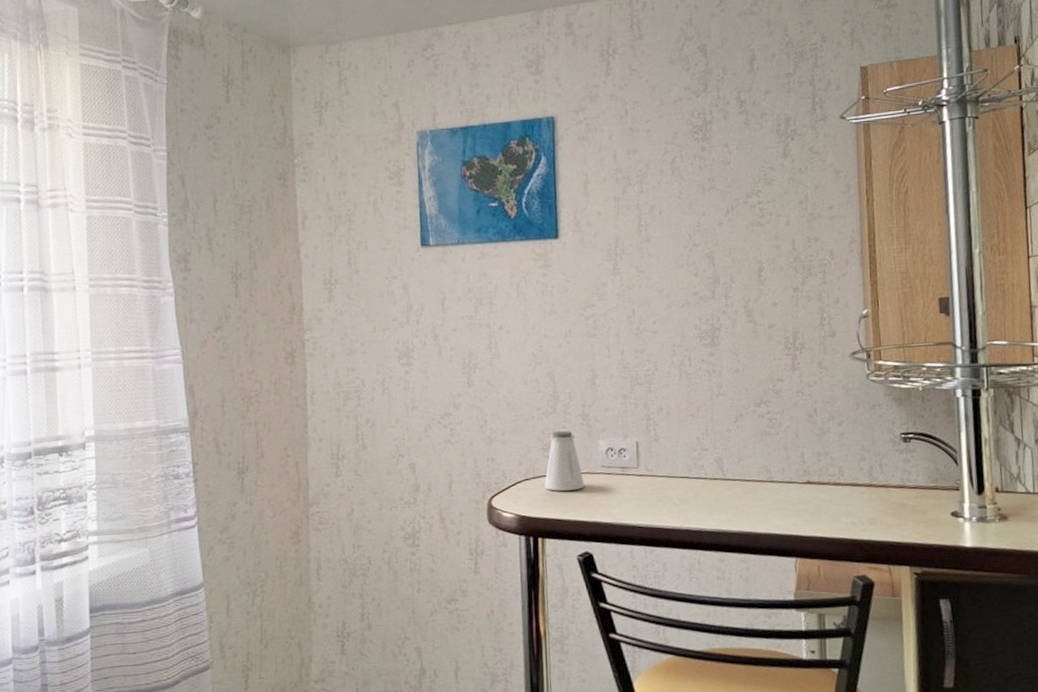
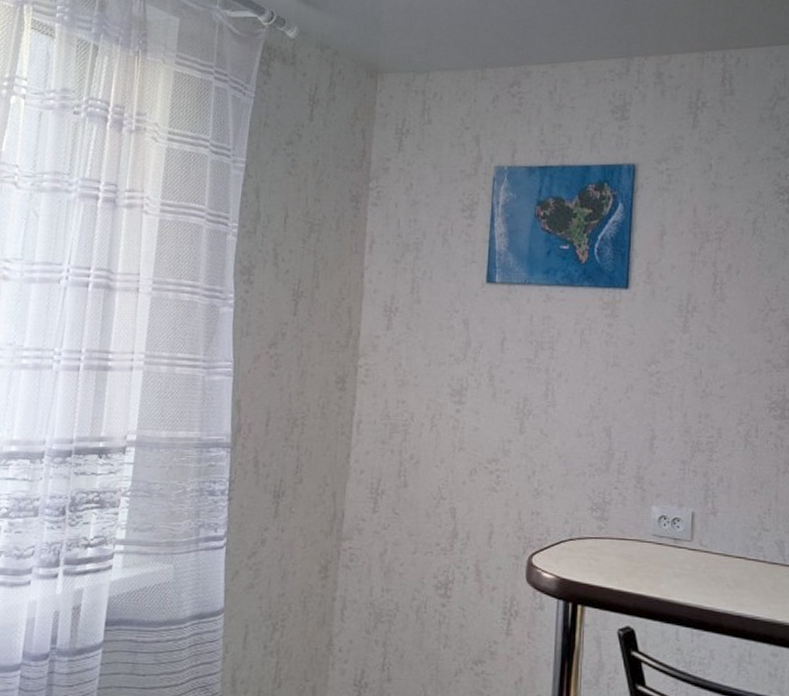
saltshaker: present [544,430,584,491] -> none [590,491,632,557]

